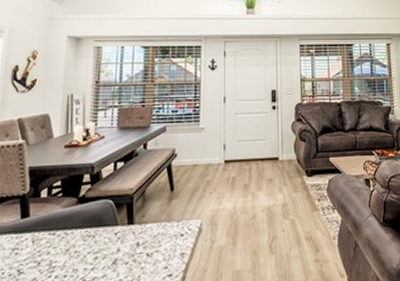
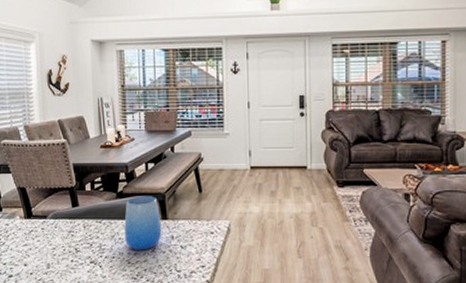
cup: none [82,198,127,265] -> present [124,196,162,250]

